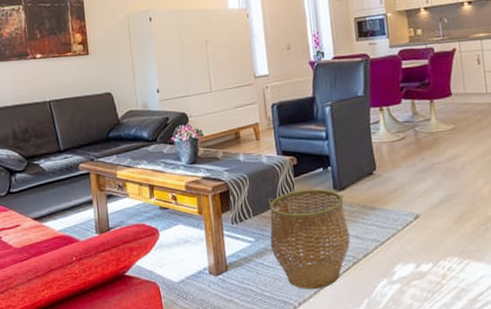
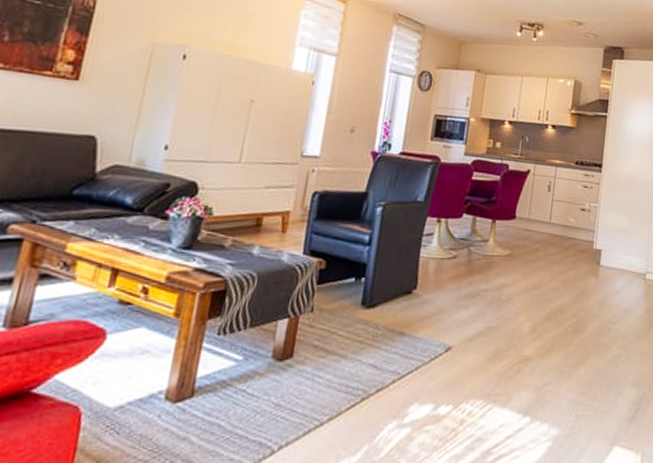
basket: present [268,189,350,290] -> none [261,301,372,430]

